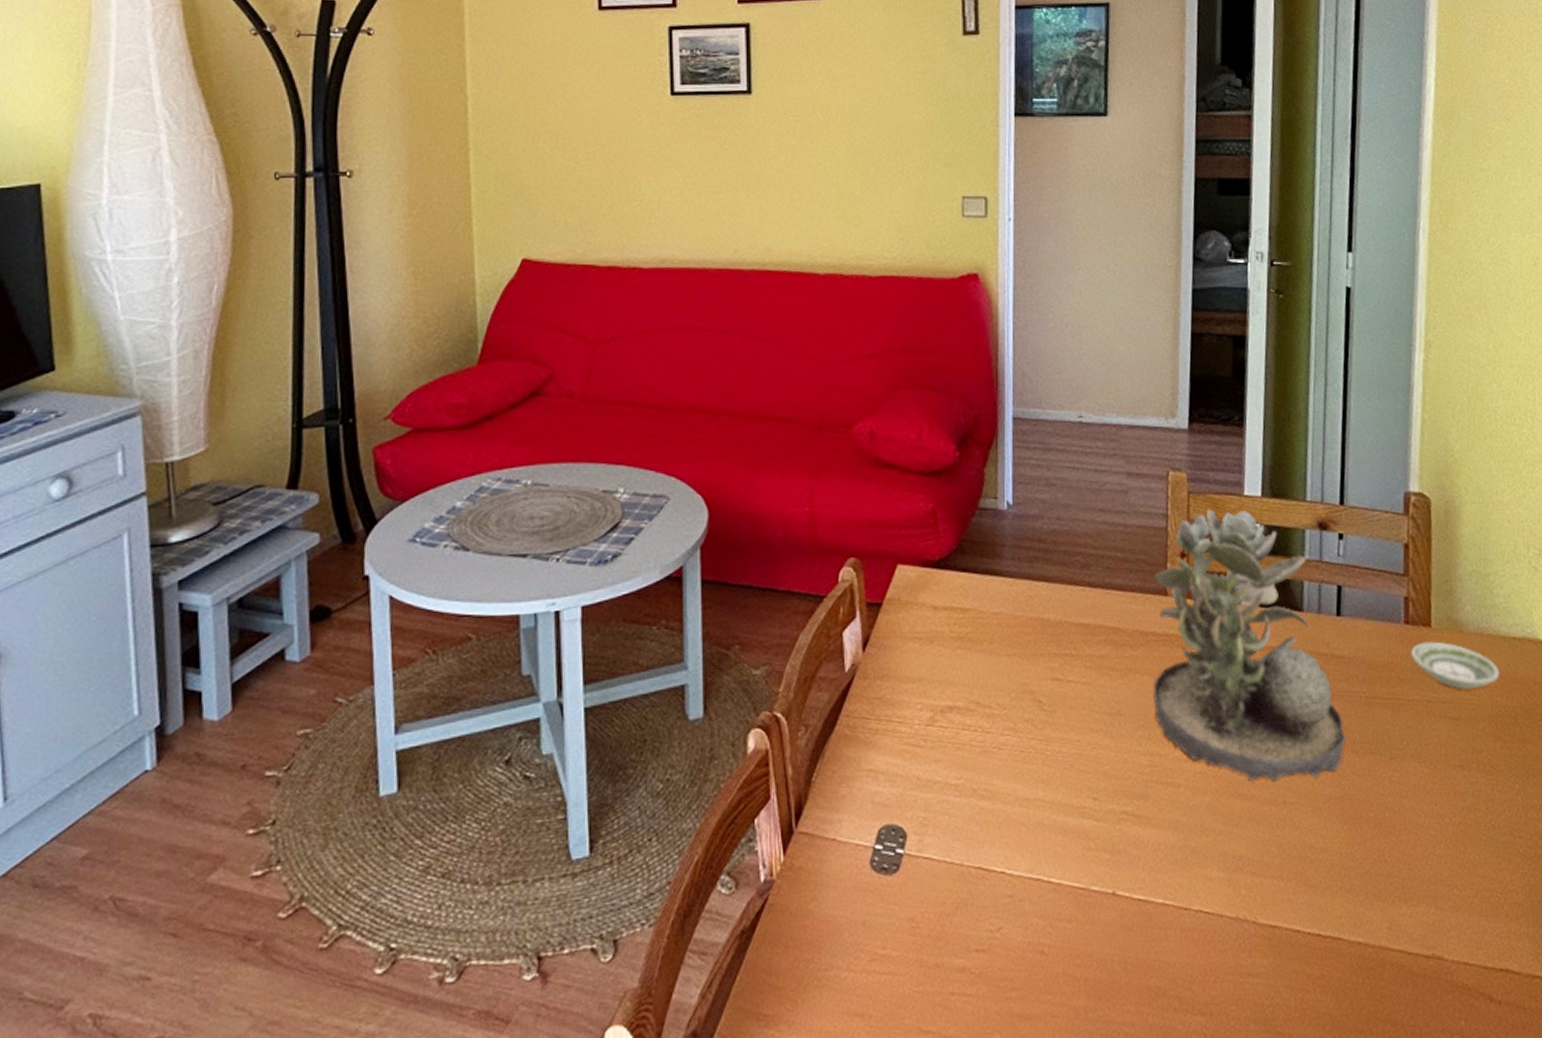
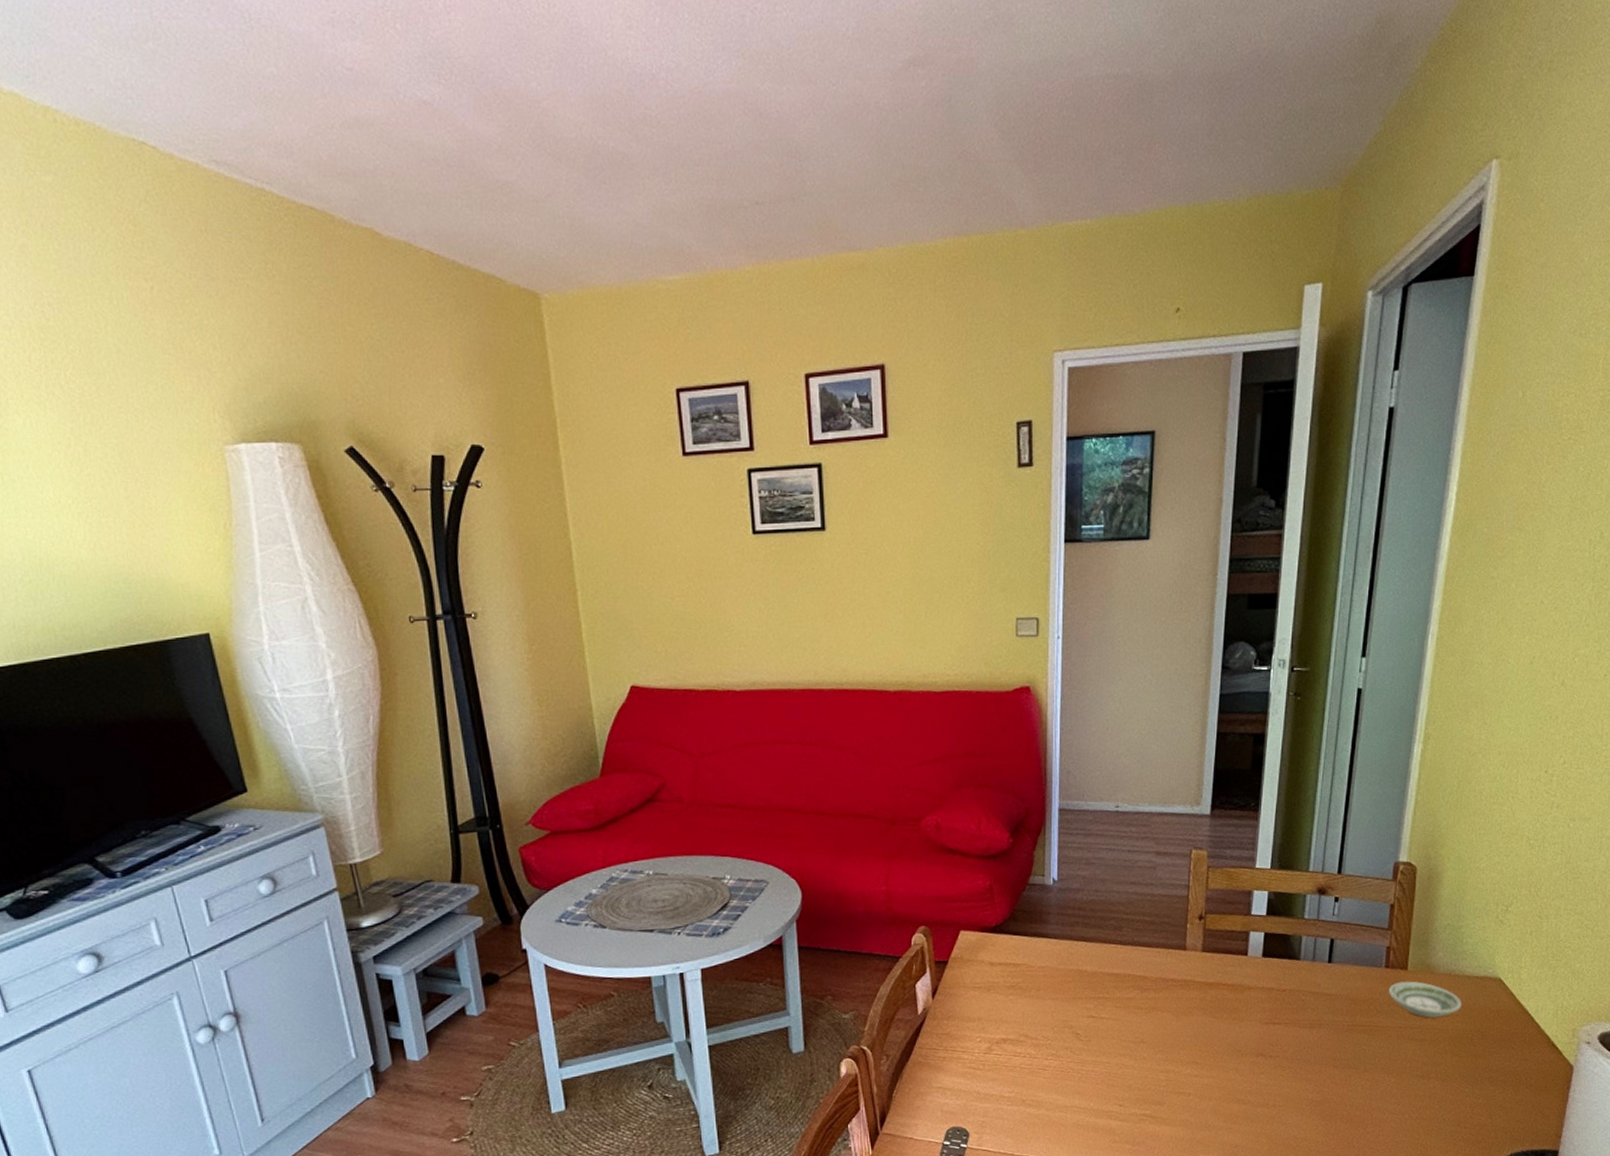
succulent plant: present [1153,509,1346,782] -> none [1171,880,1329,1090]

